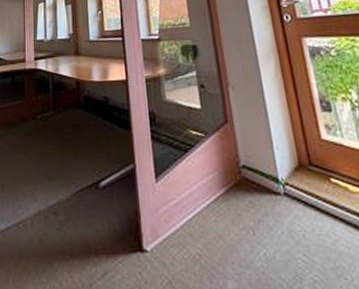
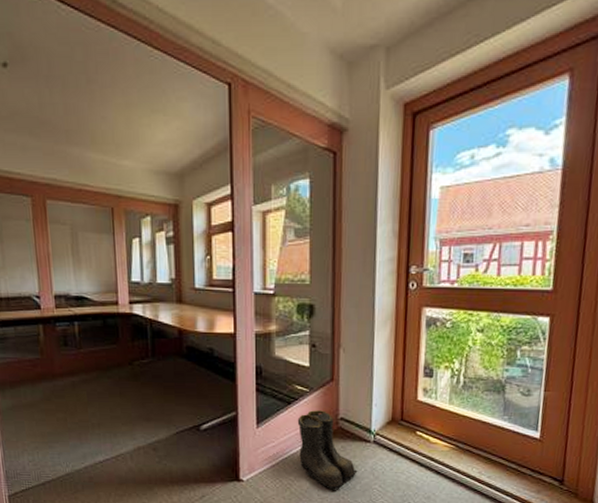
boots: none [197,158,274,263] -> present [297,410,358,491]

